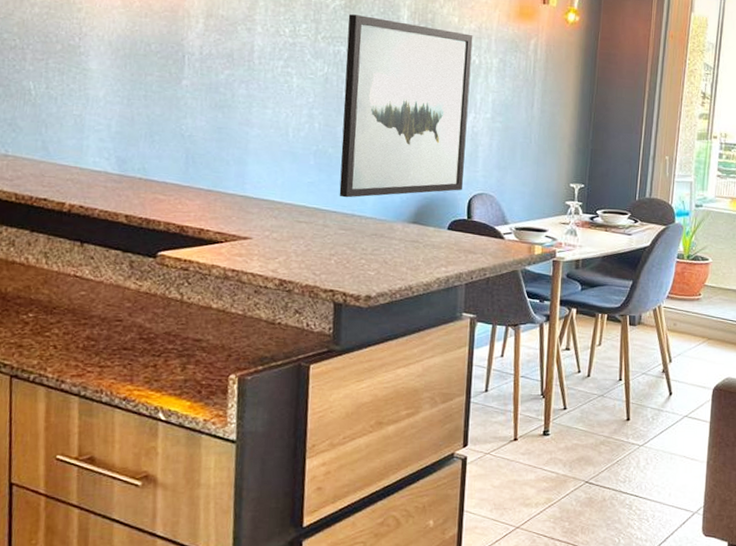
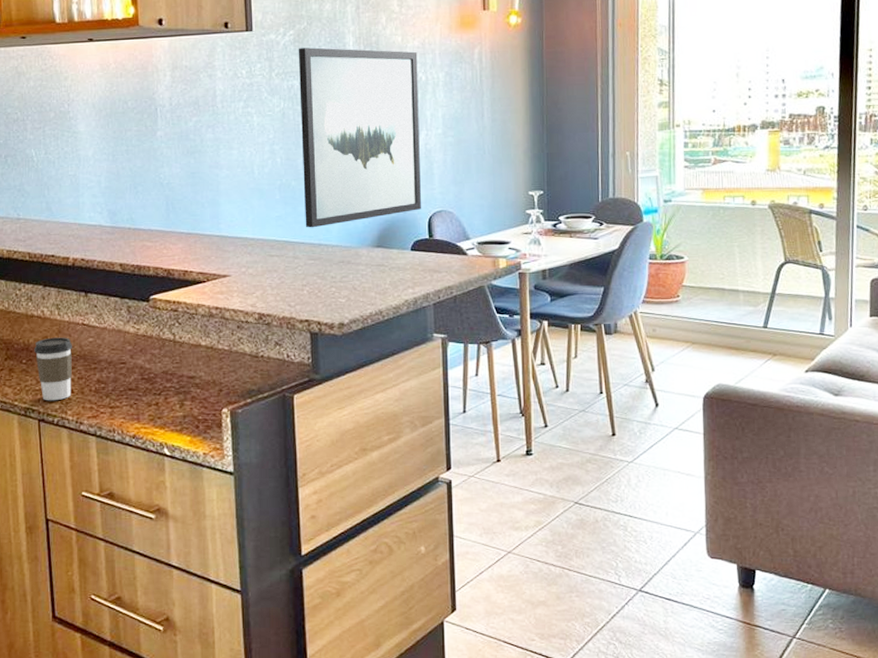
coffee cup: none [12,287,61,356] -> present [34,337,73,401]

